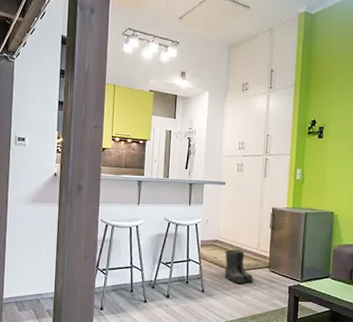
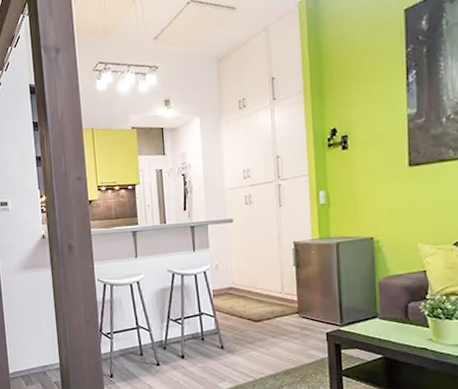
boots: present [225,249,255,284] -> none [243,295,283,336]

